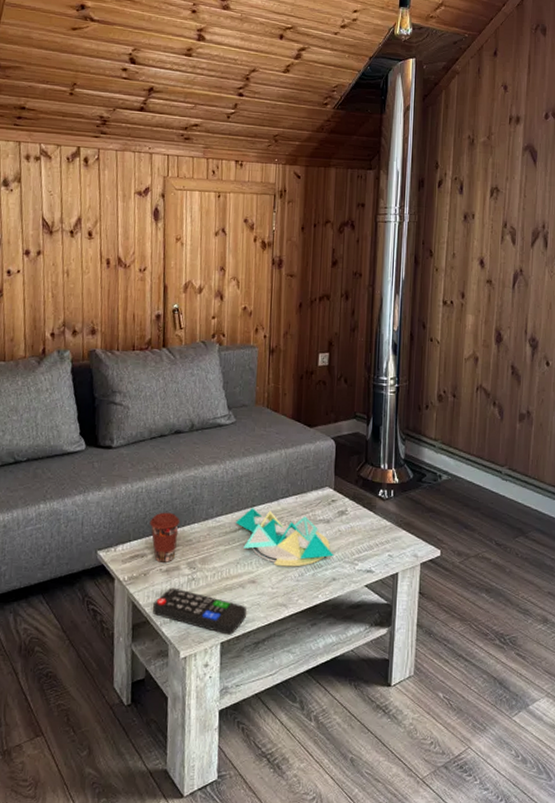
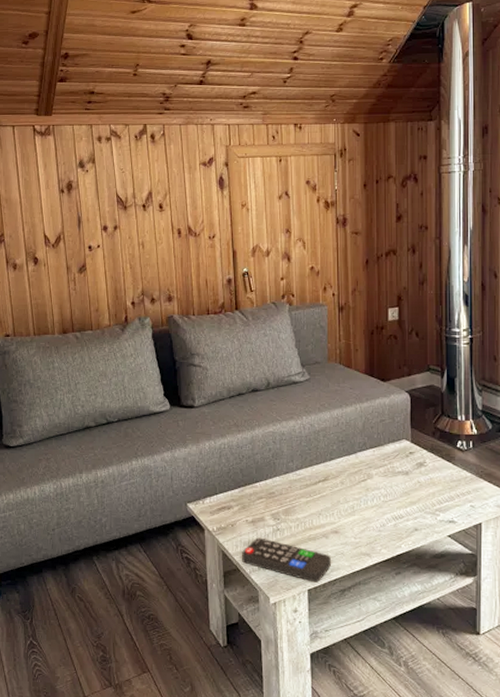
coffee cup: present [150,512,180,562] -> none [234,466,262,514]
board game: present [235,508,334,567] -> none [315,461,415,518]

